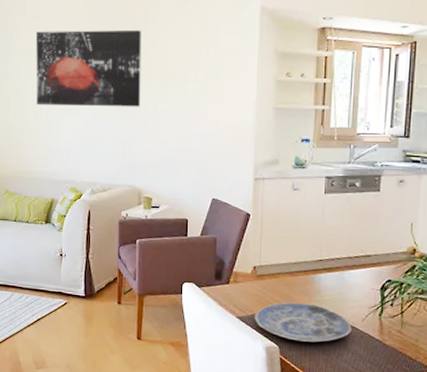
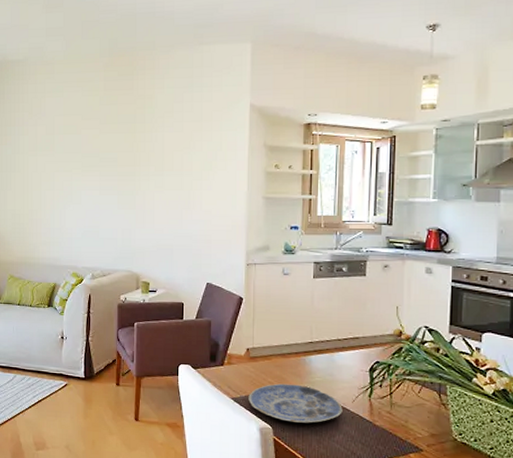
wall art: present [35,29,141,107] -> none [41,125,140,197]

